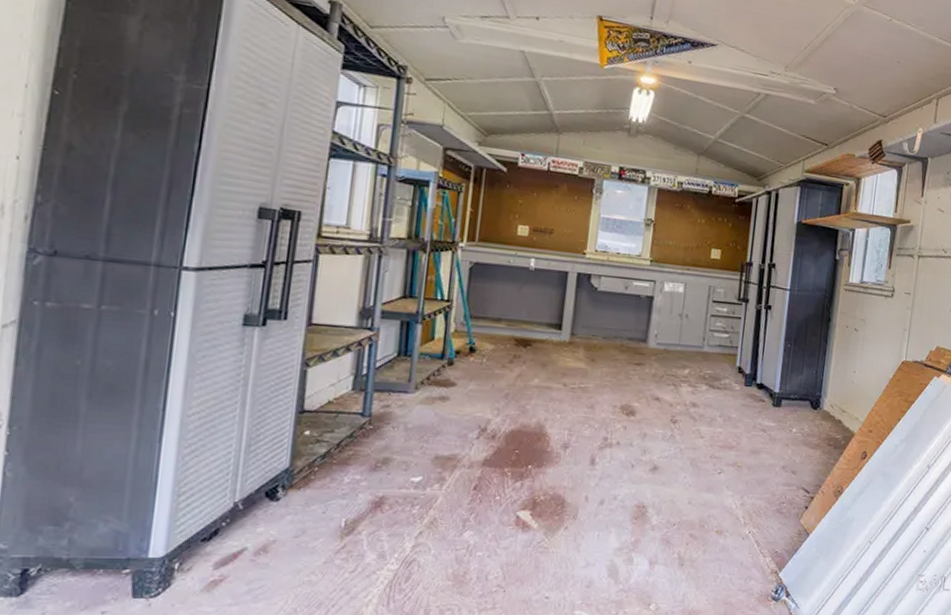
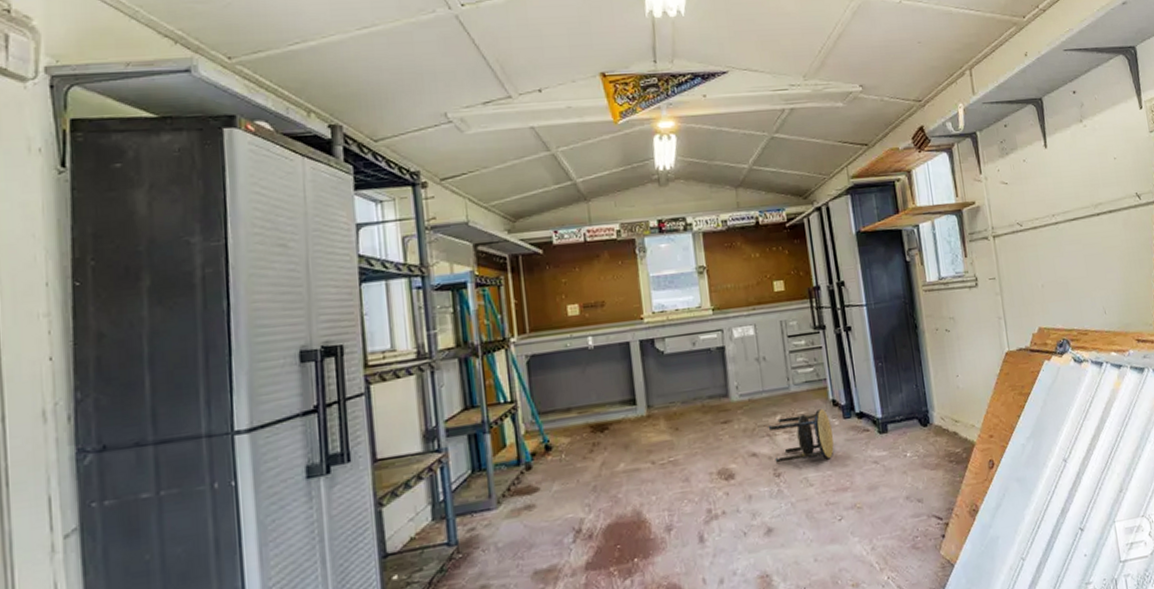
stool: none [675,372,733,417] -> present [768,409,834,463]

